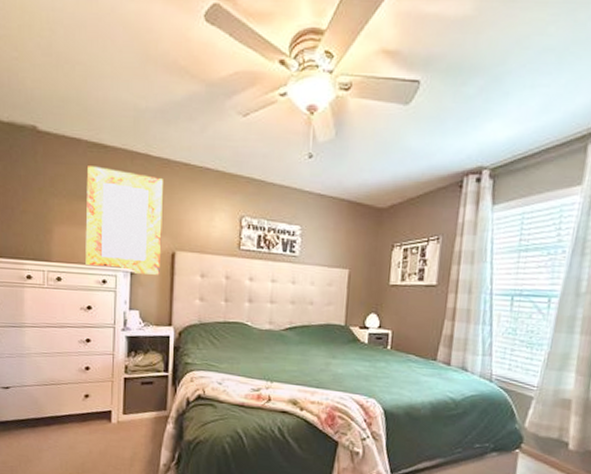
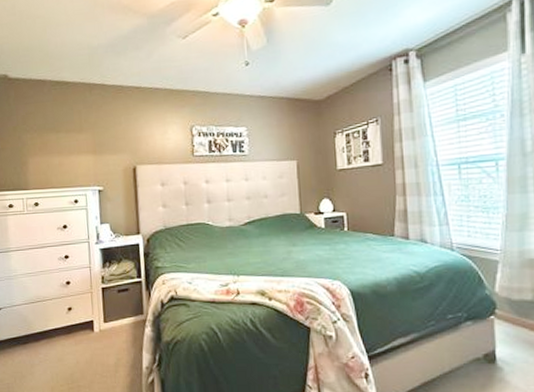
home mirror: present [85,166,163,275] -> none [52,101,124,190]

